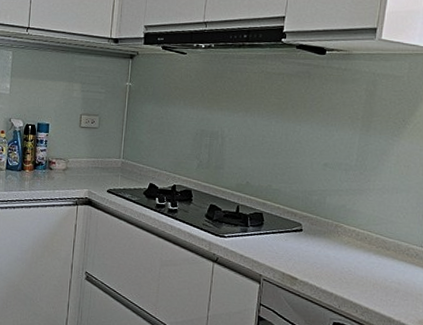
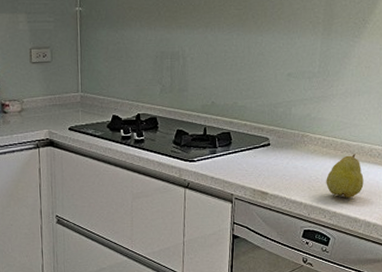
fruit: none [359,251,400,295] -> present [326,154,364,198]

